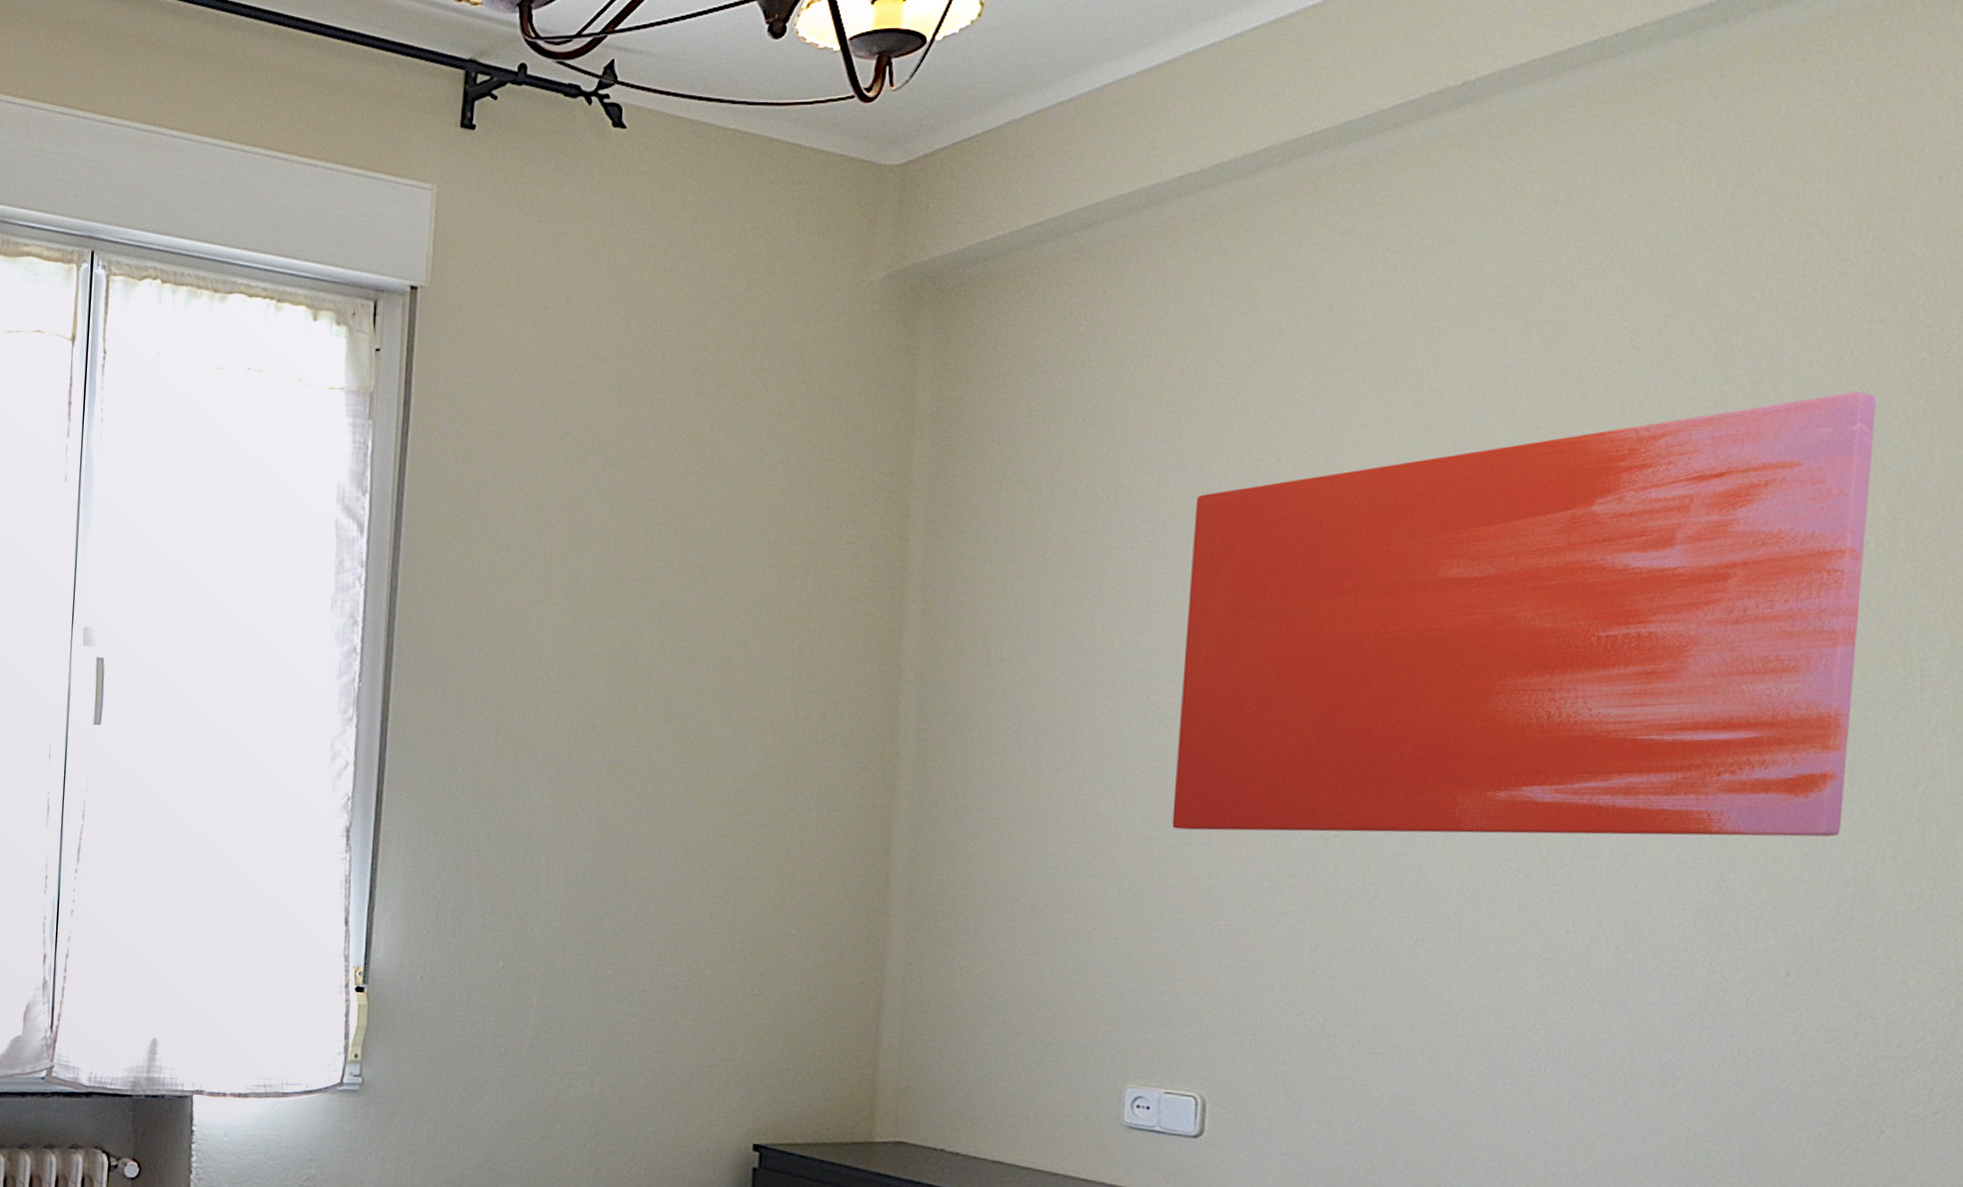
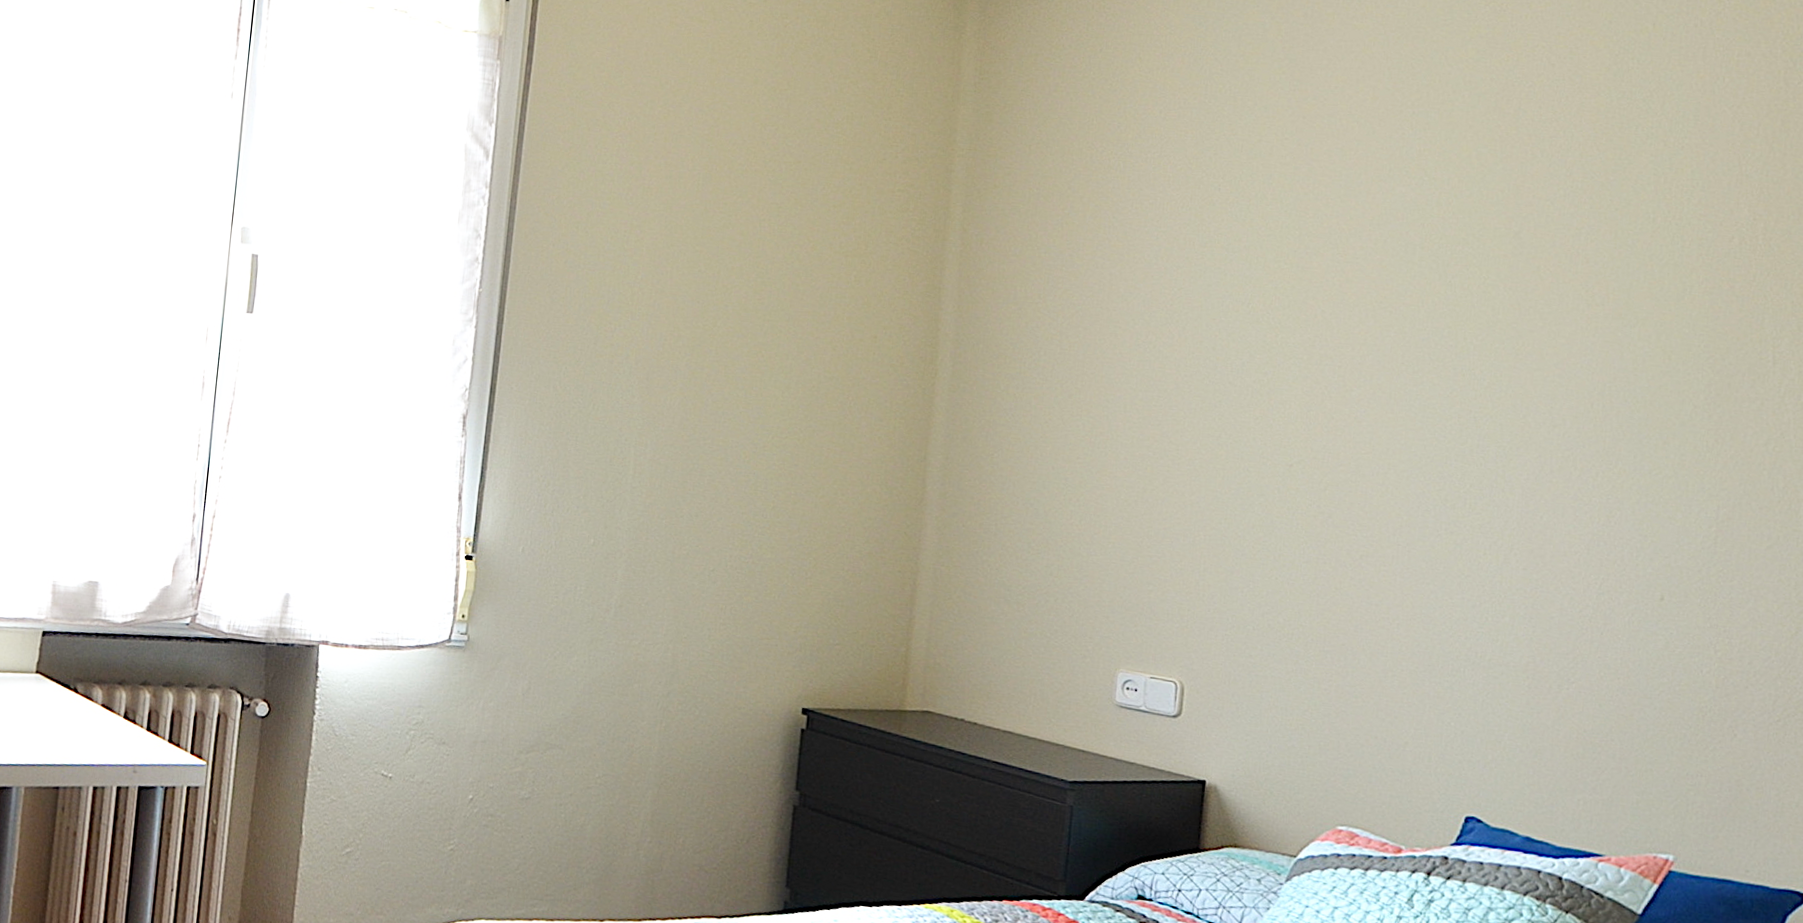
wall art: present [1172,392,1877,837] -> none [1163,112,1743,484]

